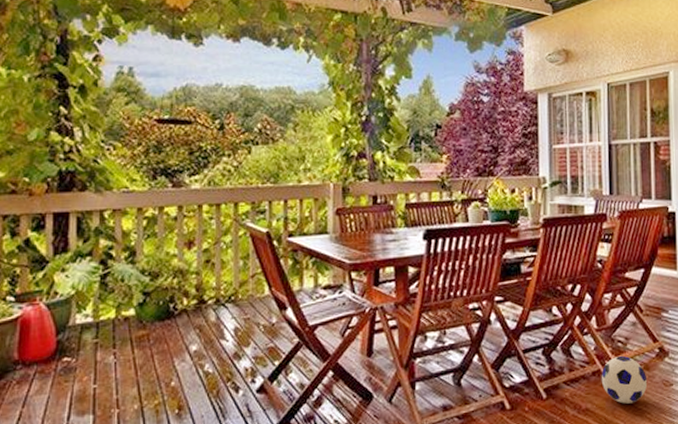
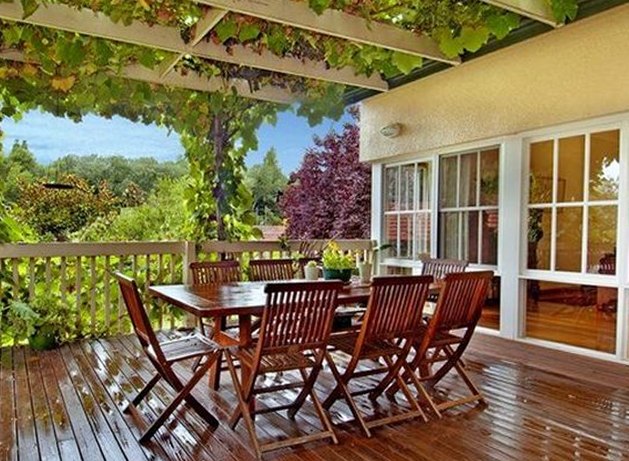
soccer ball: present [601,355,648,404] -> none [422,404,466,448]

